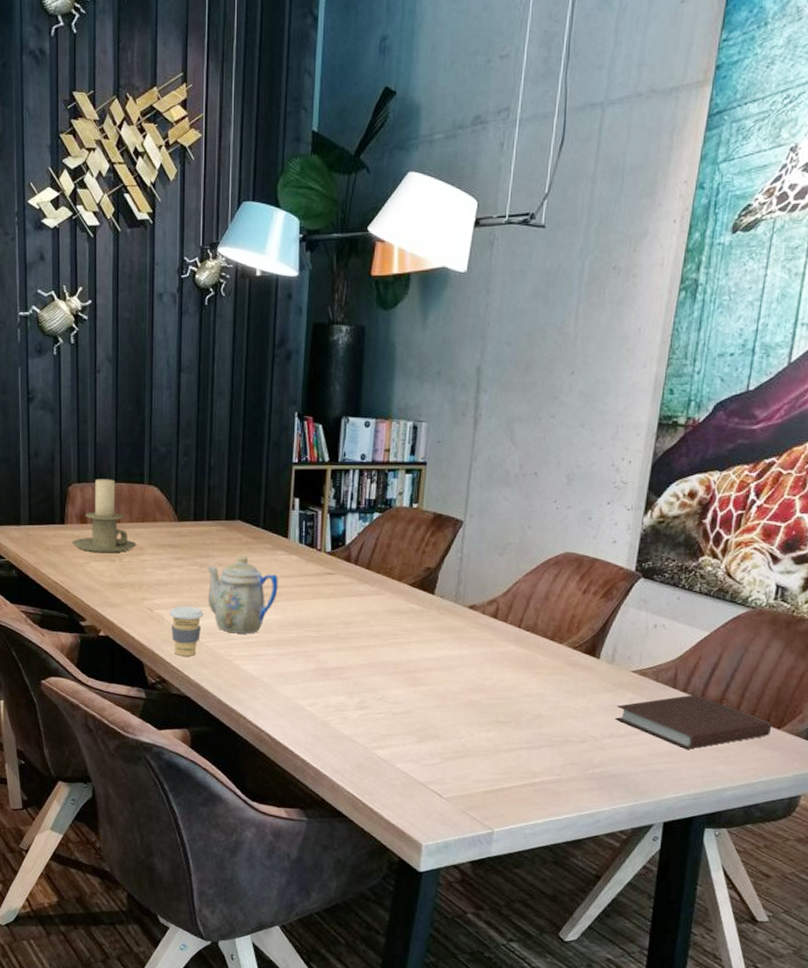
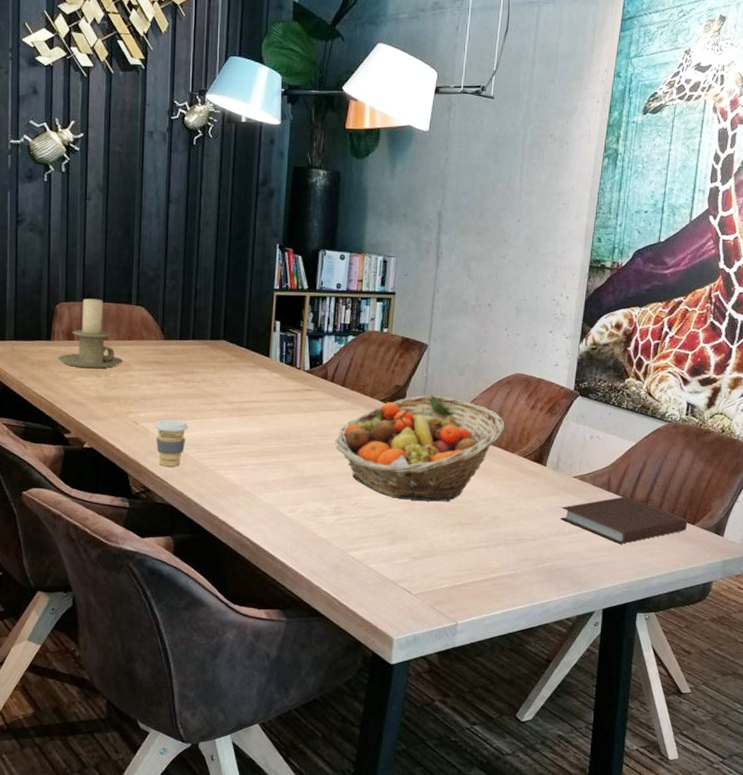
teapot: present [208,556,278,634] -> none [193,372,260,445]
fruit basket: none [359,577,552,698] -> present [335,394,505,502]

